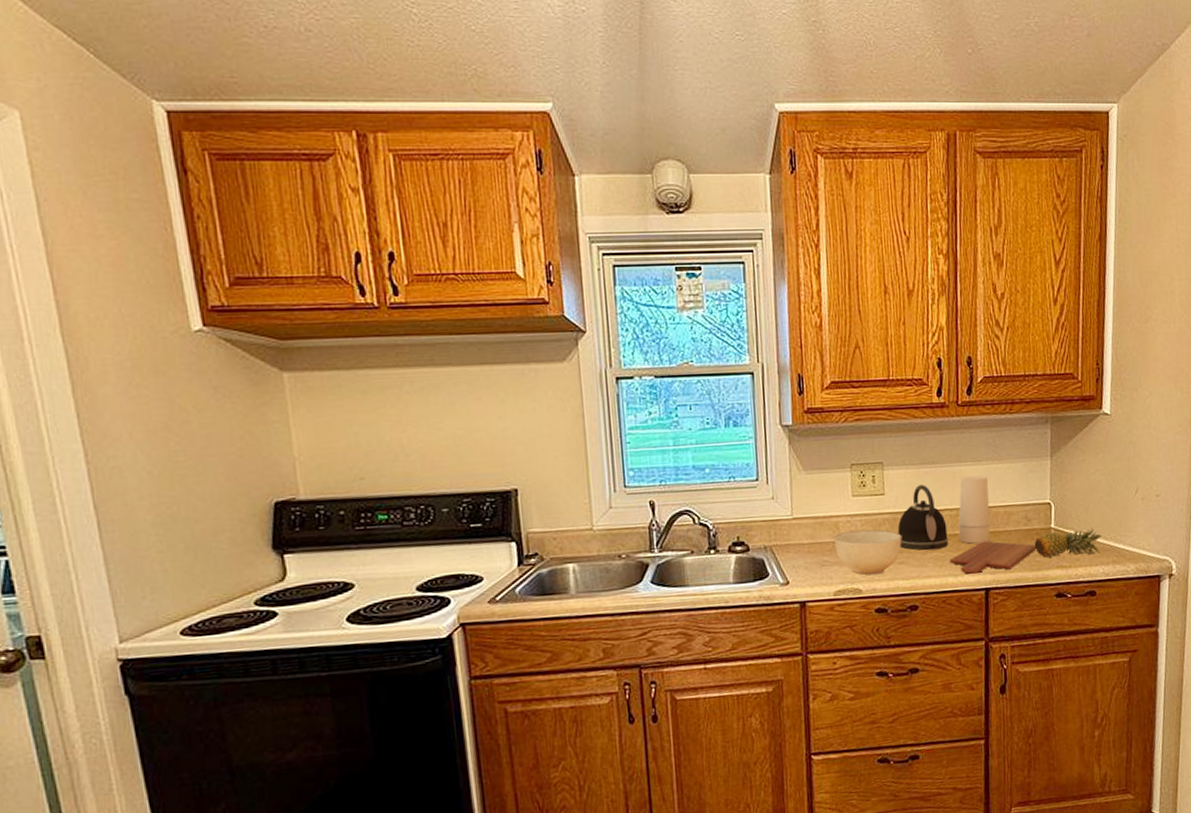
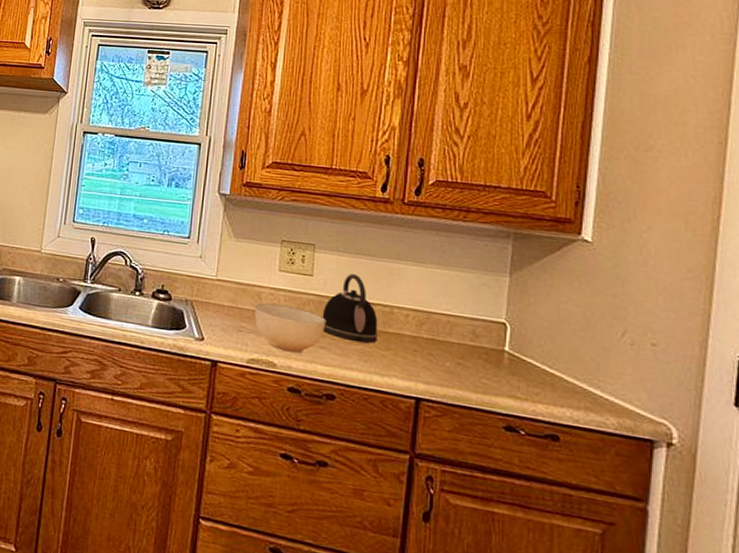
cutting board: present [949,541,1037,575] -> none [376,346,484,385]
canister: present [958,475,991,544] -> none [390,275,430,349]
fruit: present [1034,528,1102,558] -> none [481,355,572,393]

